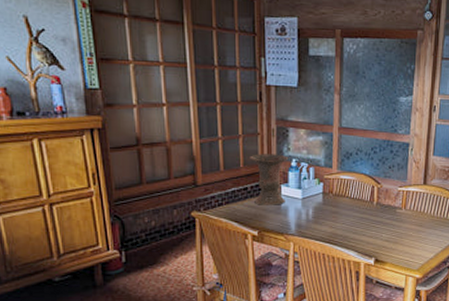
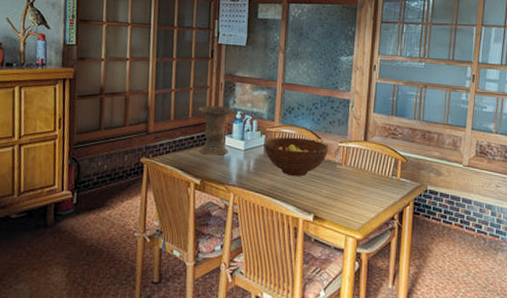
fruit bowl: none [322,184,388,223] -> present [264,137,329,177]

